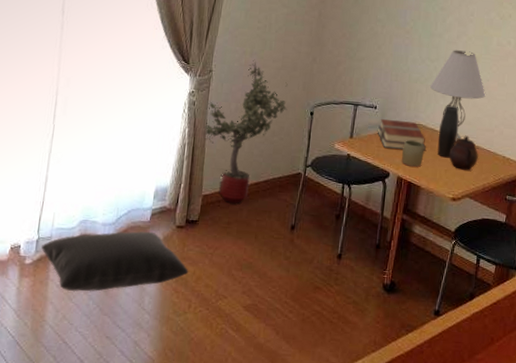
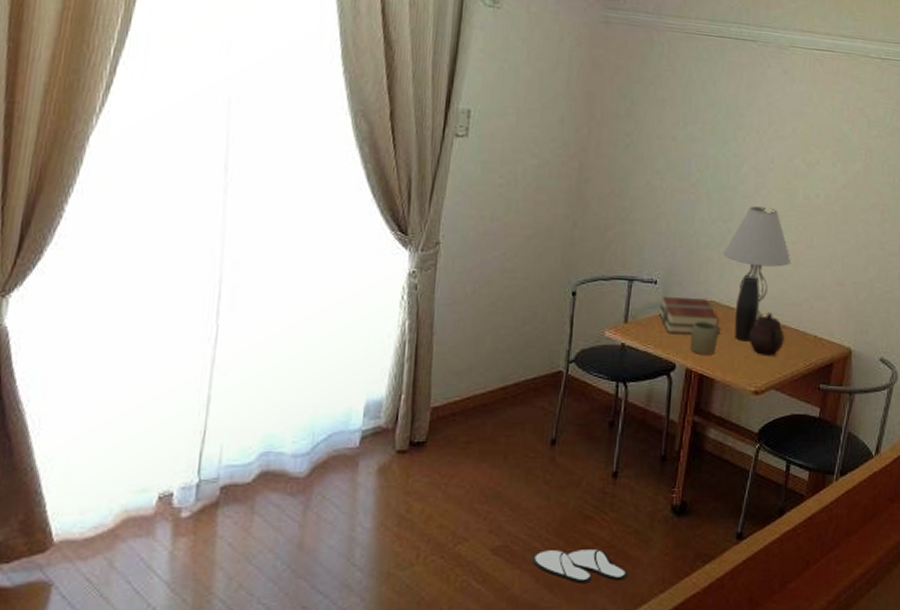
cushion: present [41,231,189,292] -> none [204,460,416,549]
potted tree: present [204,59,288,203] -> none [431,226,542,415]
slippers: none [274,310,347,339] -> present [532,549,627,583]

